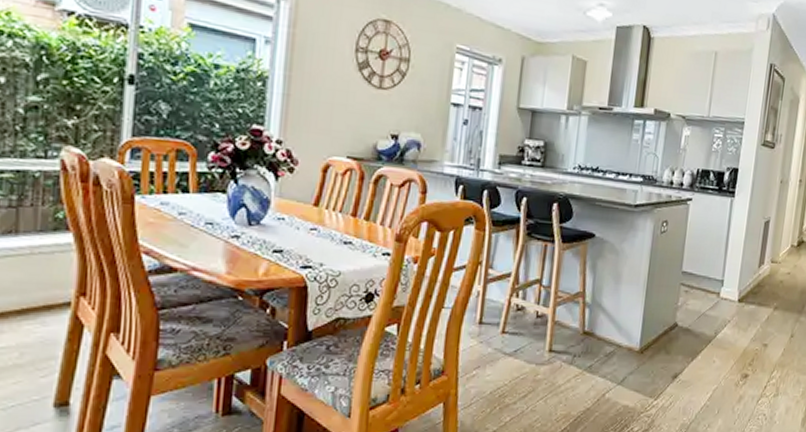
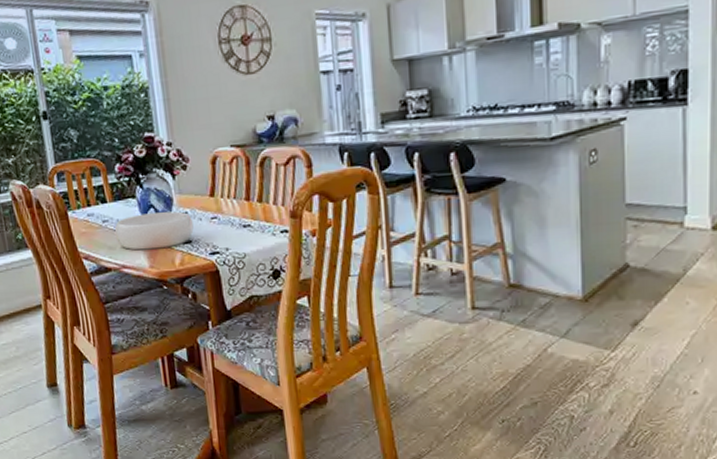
bowl: none [190,212,289,254] -> present [114,211,194,251]

